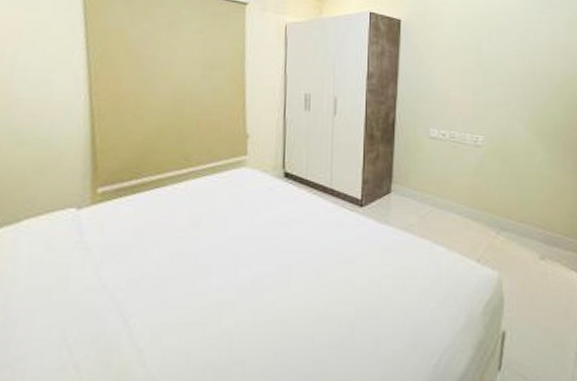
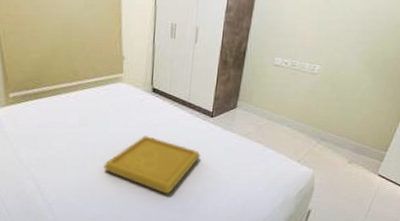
serving tray: none [220,236,351,322] -> present [103,136,201,195]

